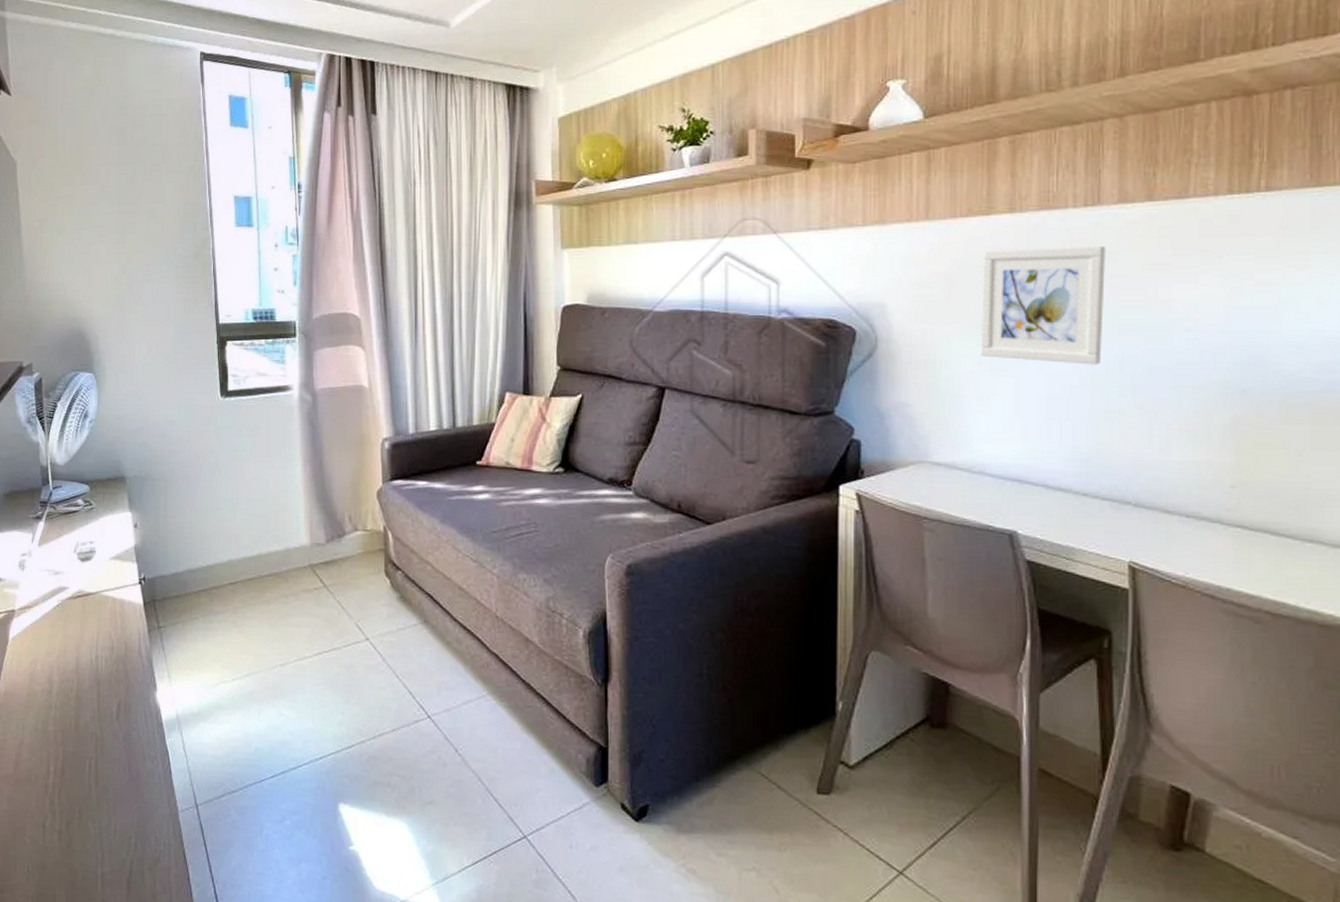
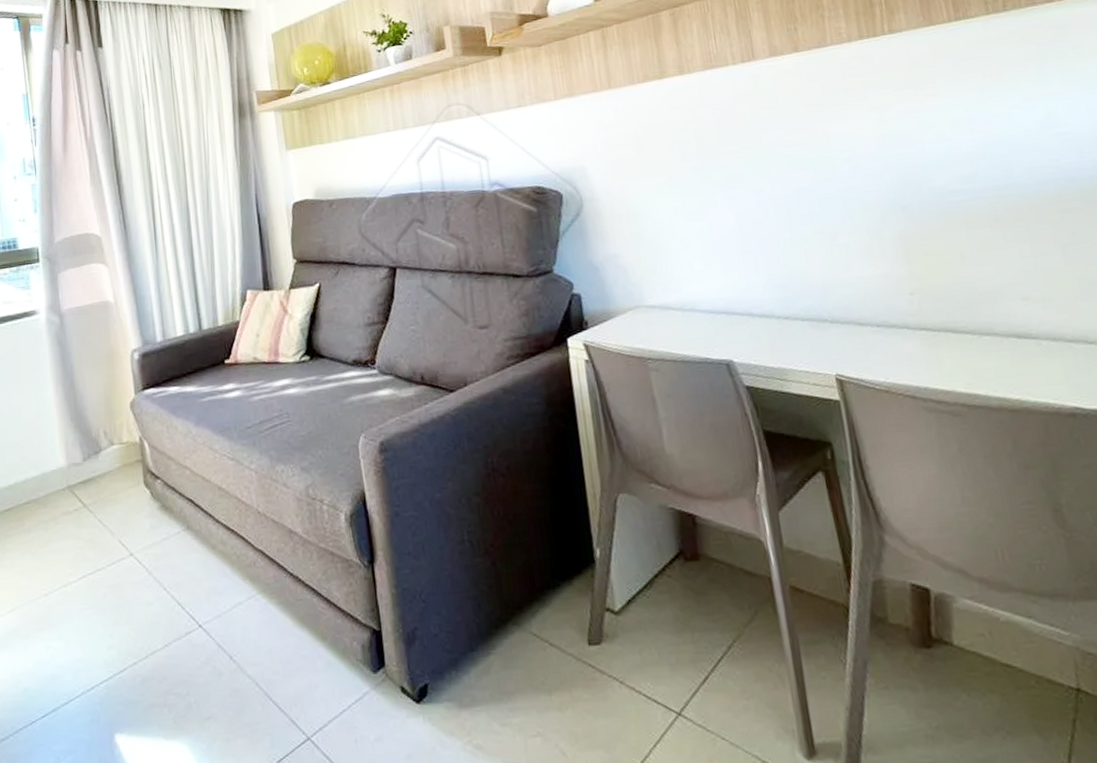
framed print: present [980,245,1105,365] -> none [662,94,779,204]

